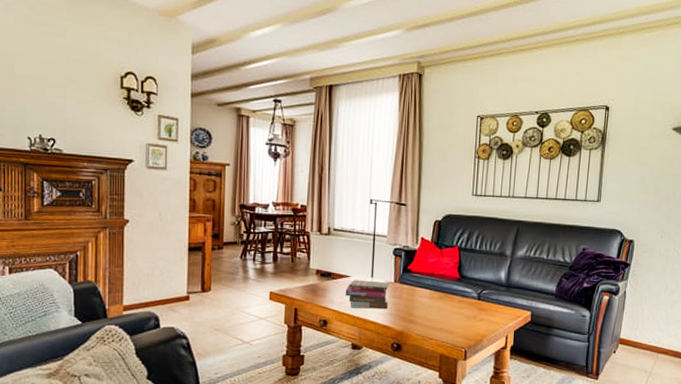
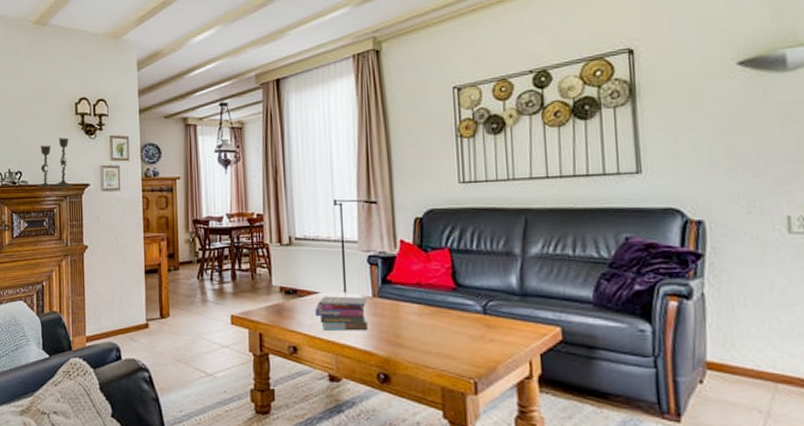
candlestick: none [73,110,115,161] -> present [36,137,74,189]

